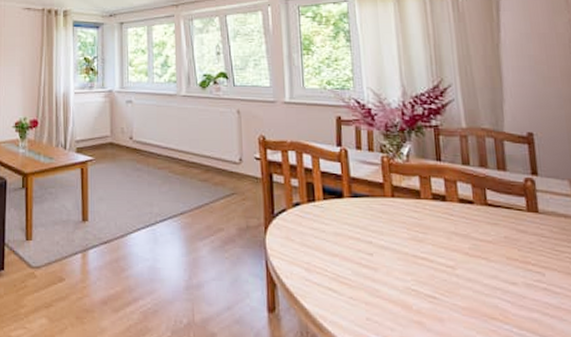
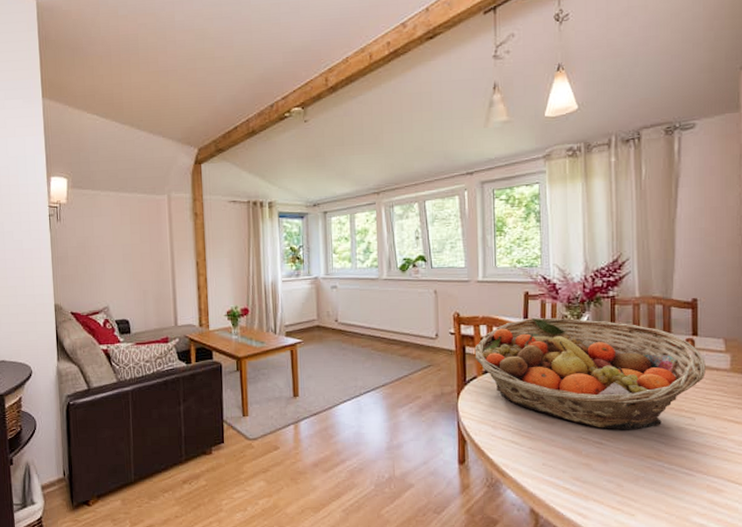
fruit basket: none [283,146,552,283] -> present [474,318,706,429]

